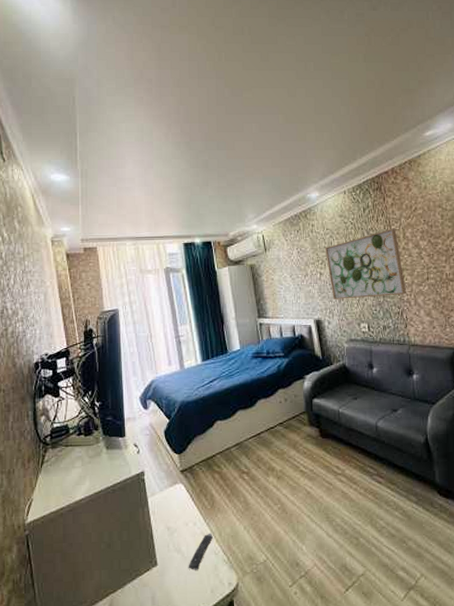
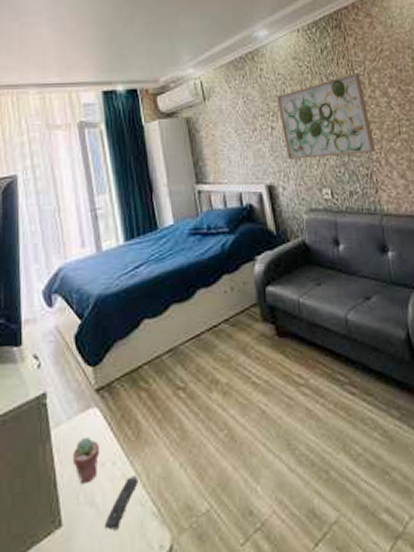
potted succulent: none [164,504,184,537] -> present [72,436,99,484]

